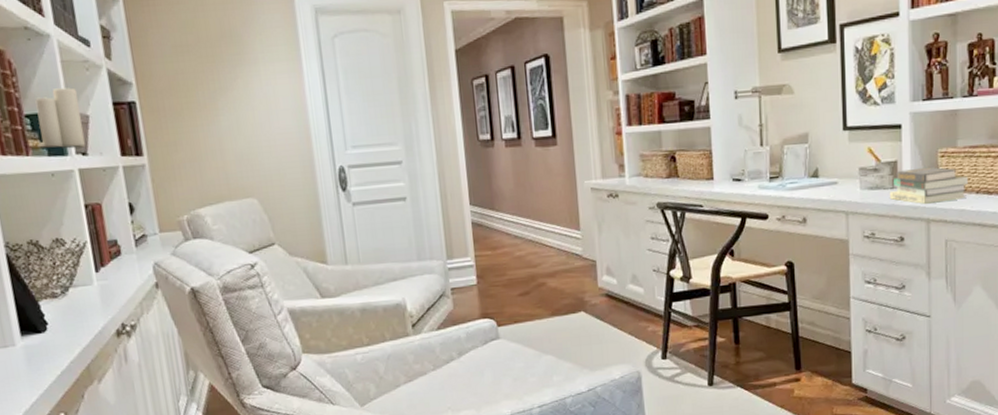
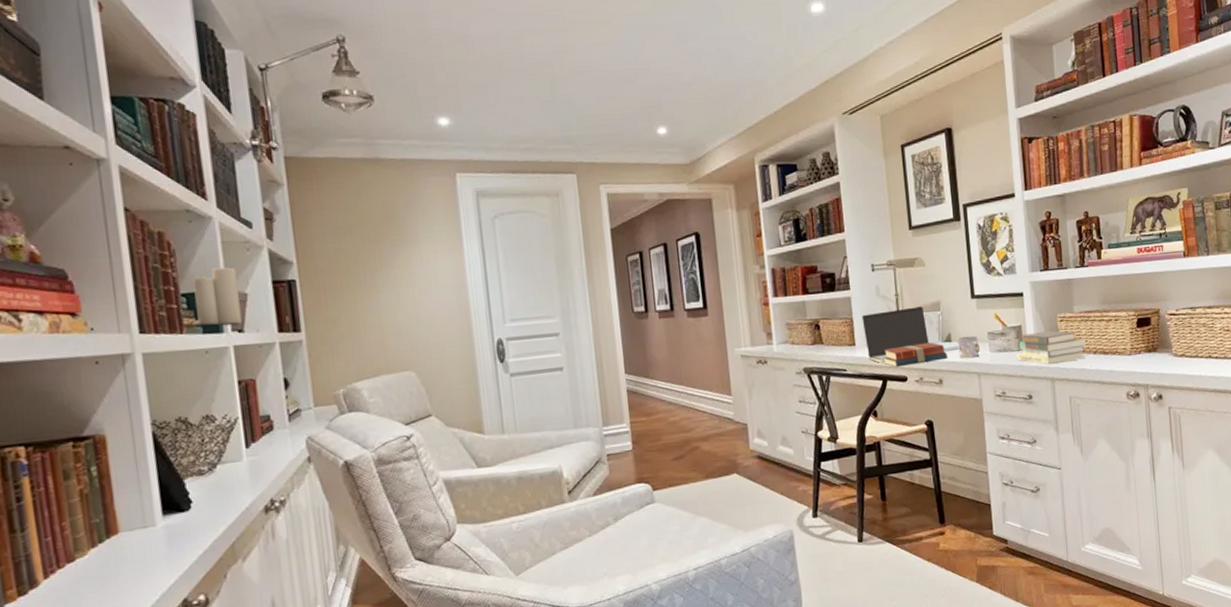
laptop: none [721,138,794,200] -> present [862,306,929,364]
books: none [743,177,813,205] -> present [883,342,947,368]
mug: none [824,171,850,197] -> present [957,335,981,359]

